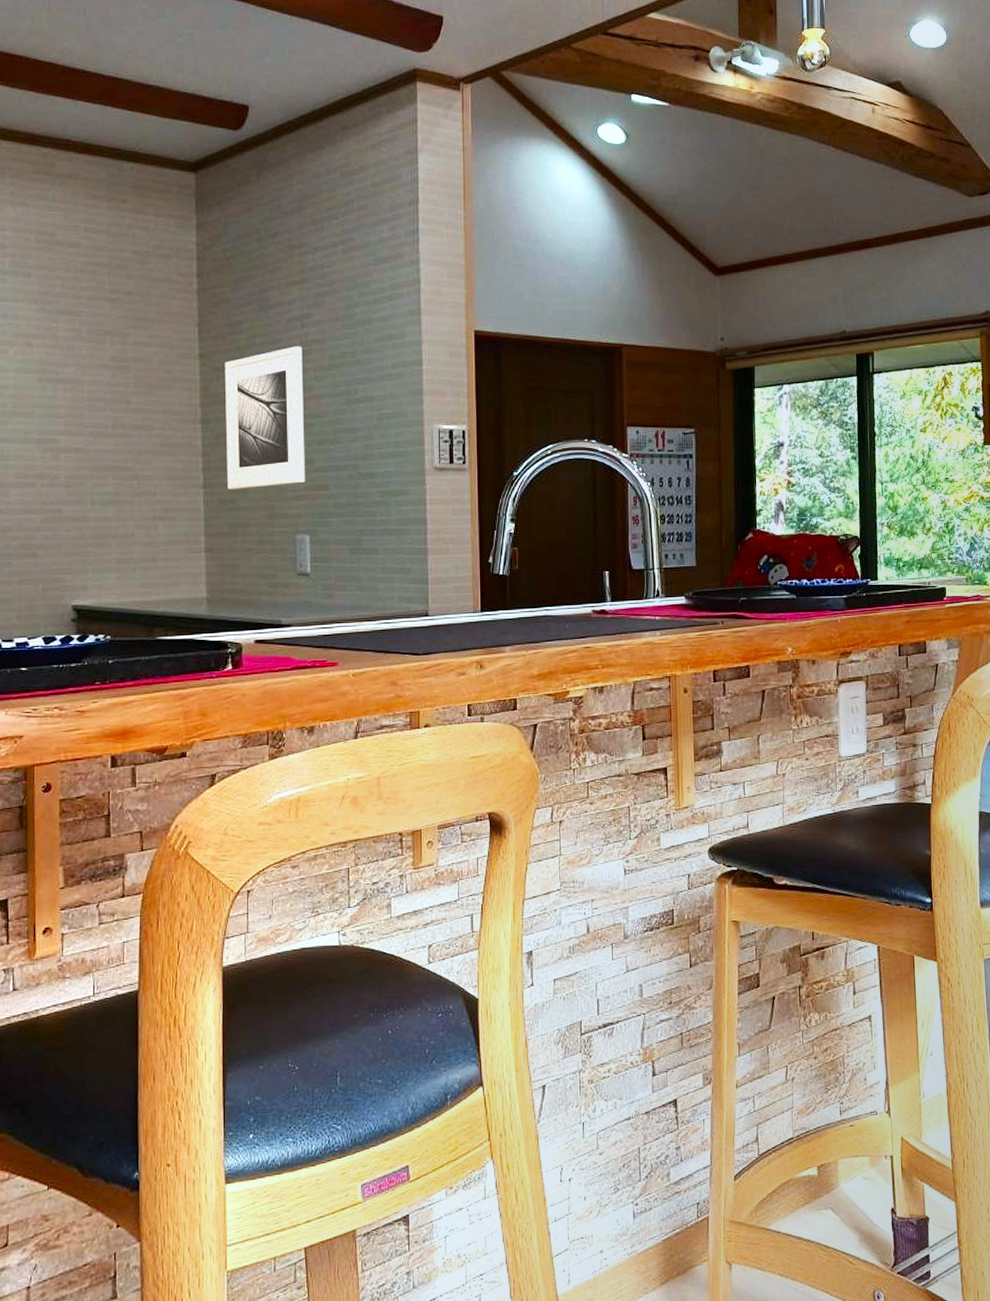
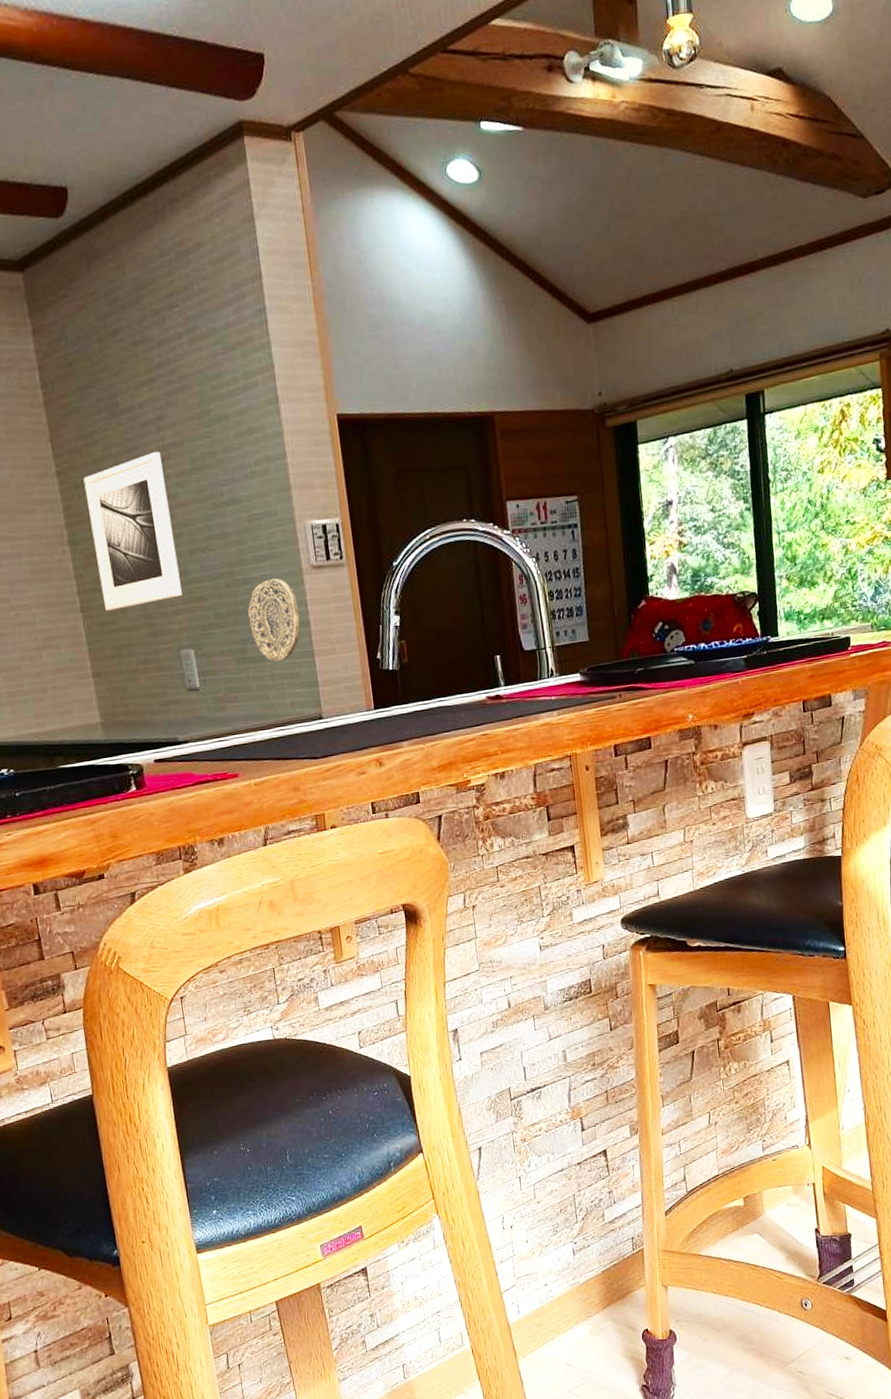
decorative plate: none [368,475,417,556] -> present [248,578,300,662]

